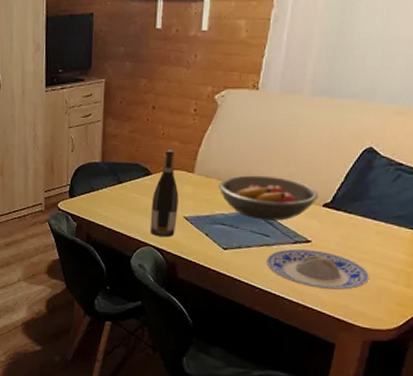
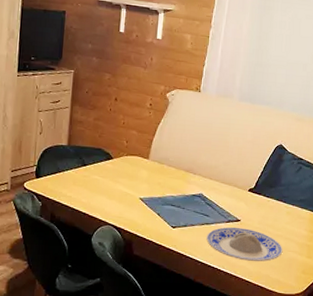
wine bottle: present [150,150,179,237] -> none [110,137,136,217]
fruit bowl: present [218,175,319,221] -> none [169,163,246,203]

